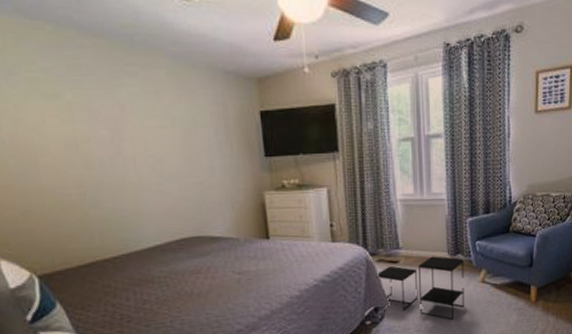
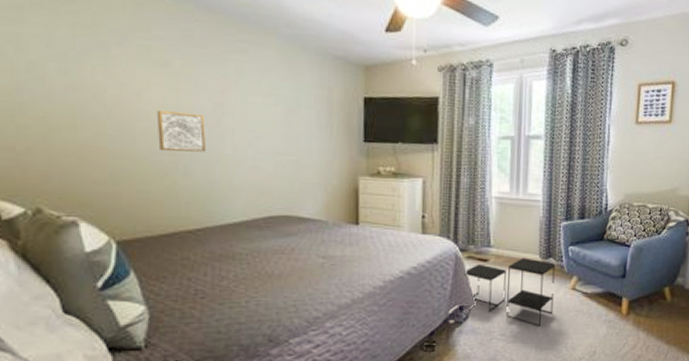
wall art: none [55,143,110,185] -> present [156,111,205,152]

